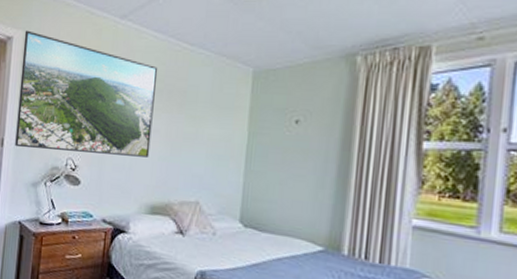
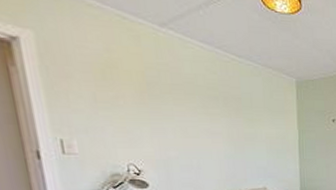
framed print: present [15,30,158,158] -> none [35,30,216,158]

